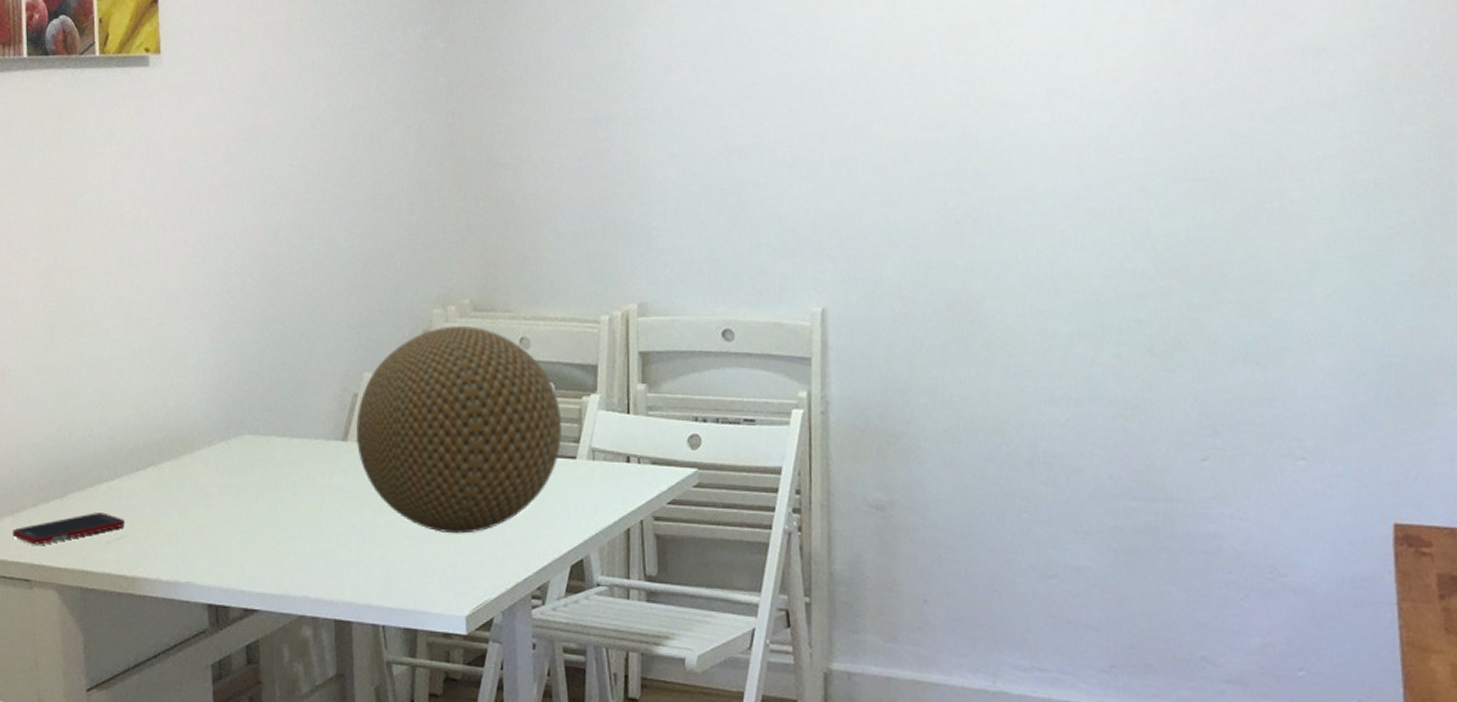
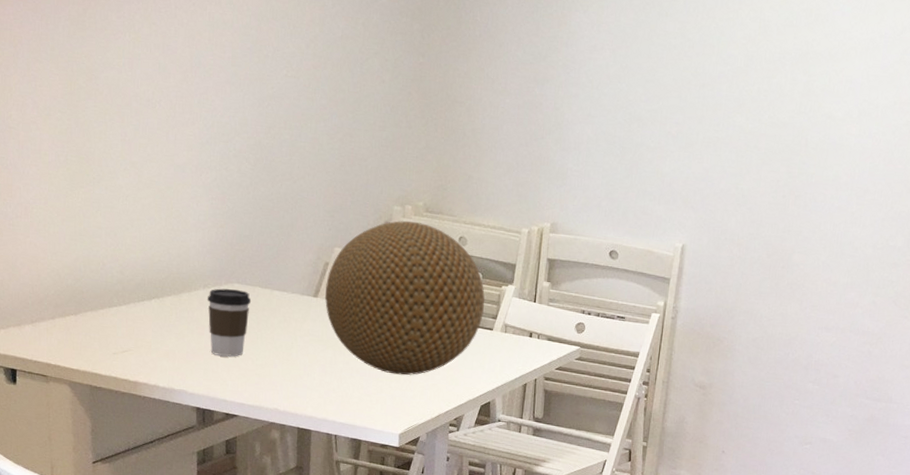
cell phone: present [13,513,125,545] -> none [32,329,130,350]
coffee cup: none [214,443,266,532] -> present [208,288,251,357]

